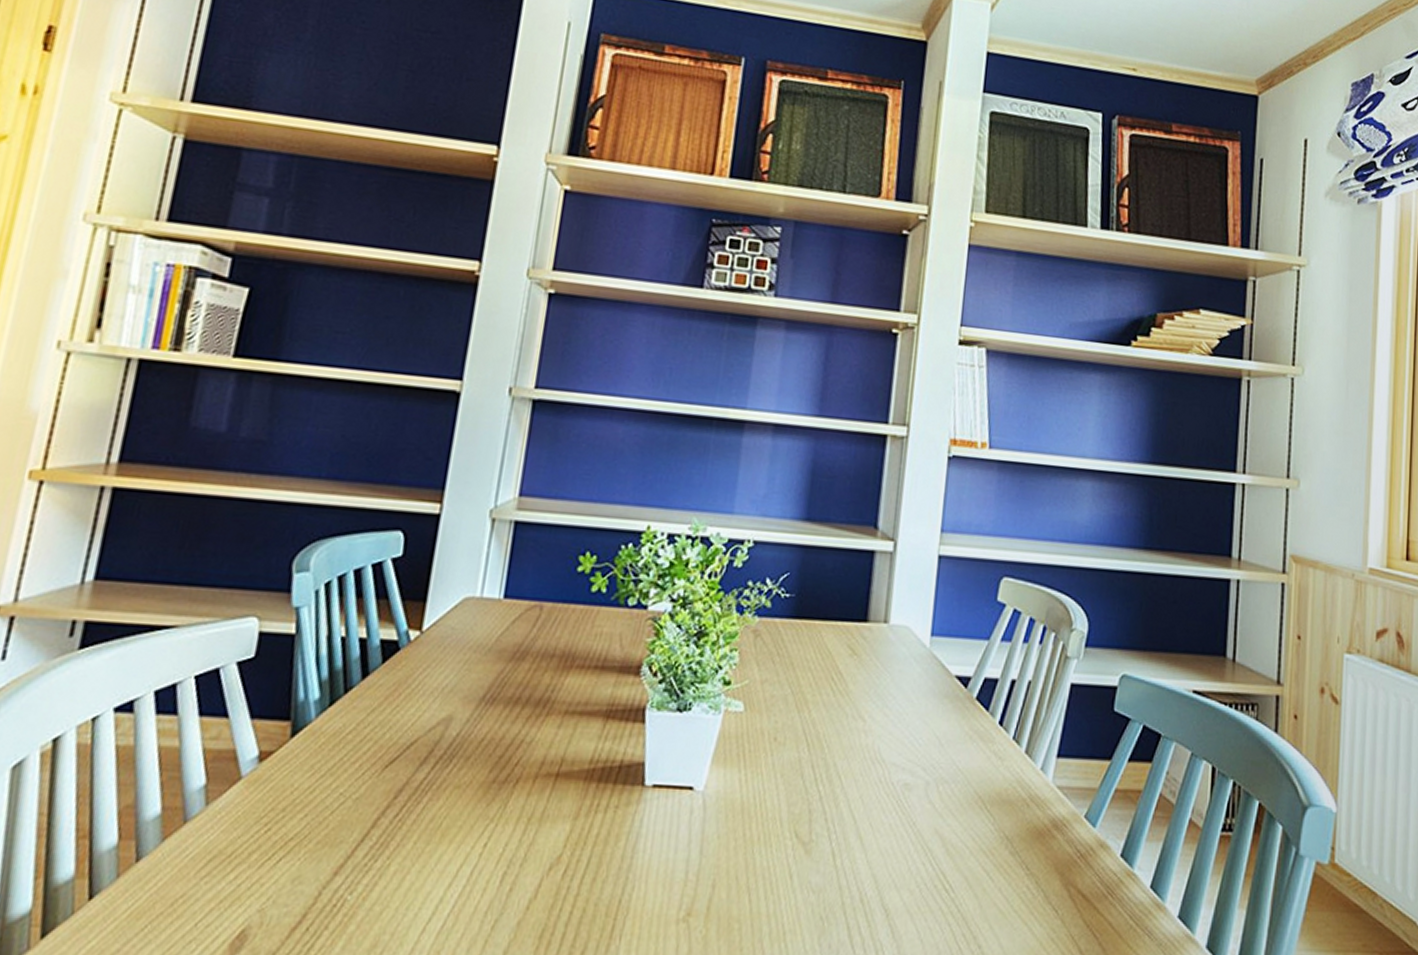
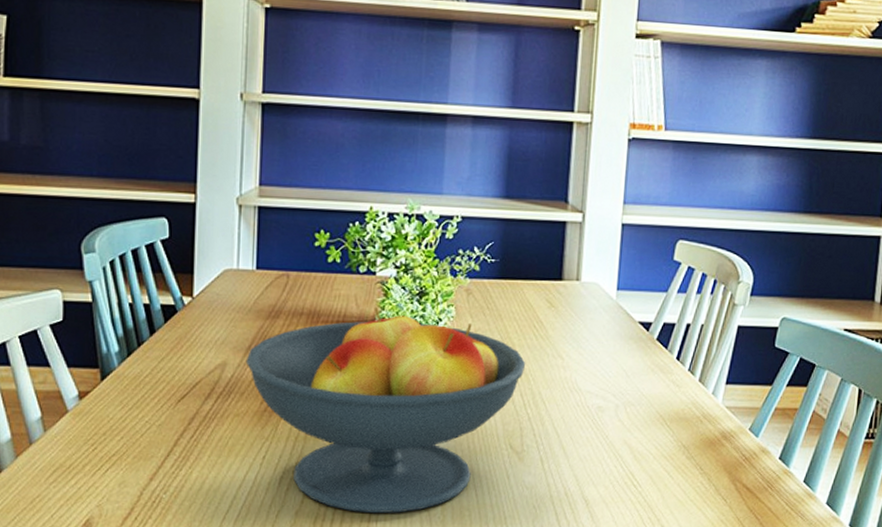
fruit bowl: none [476,650,820,926] -> present [245,308,526,514]

